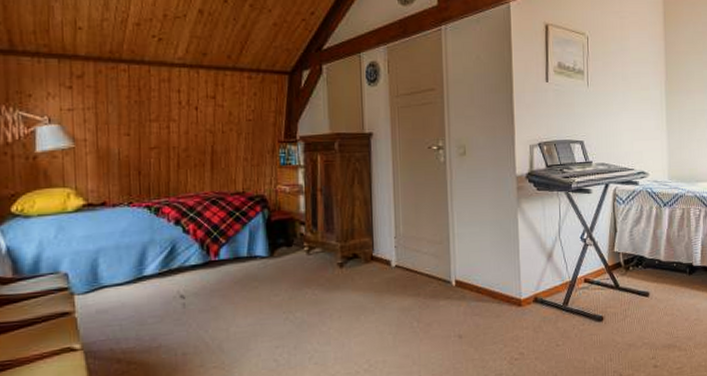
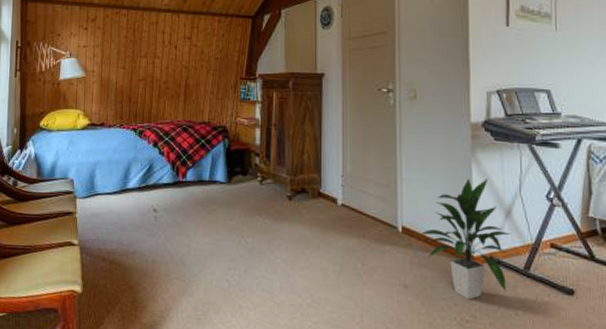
indoor plant: none [471,226,552,340] -> present [418,178,510,300]

